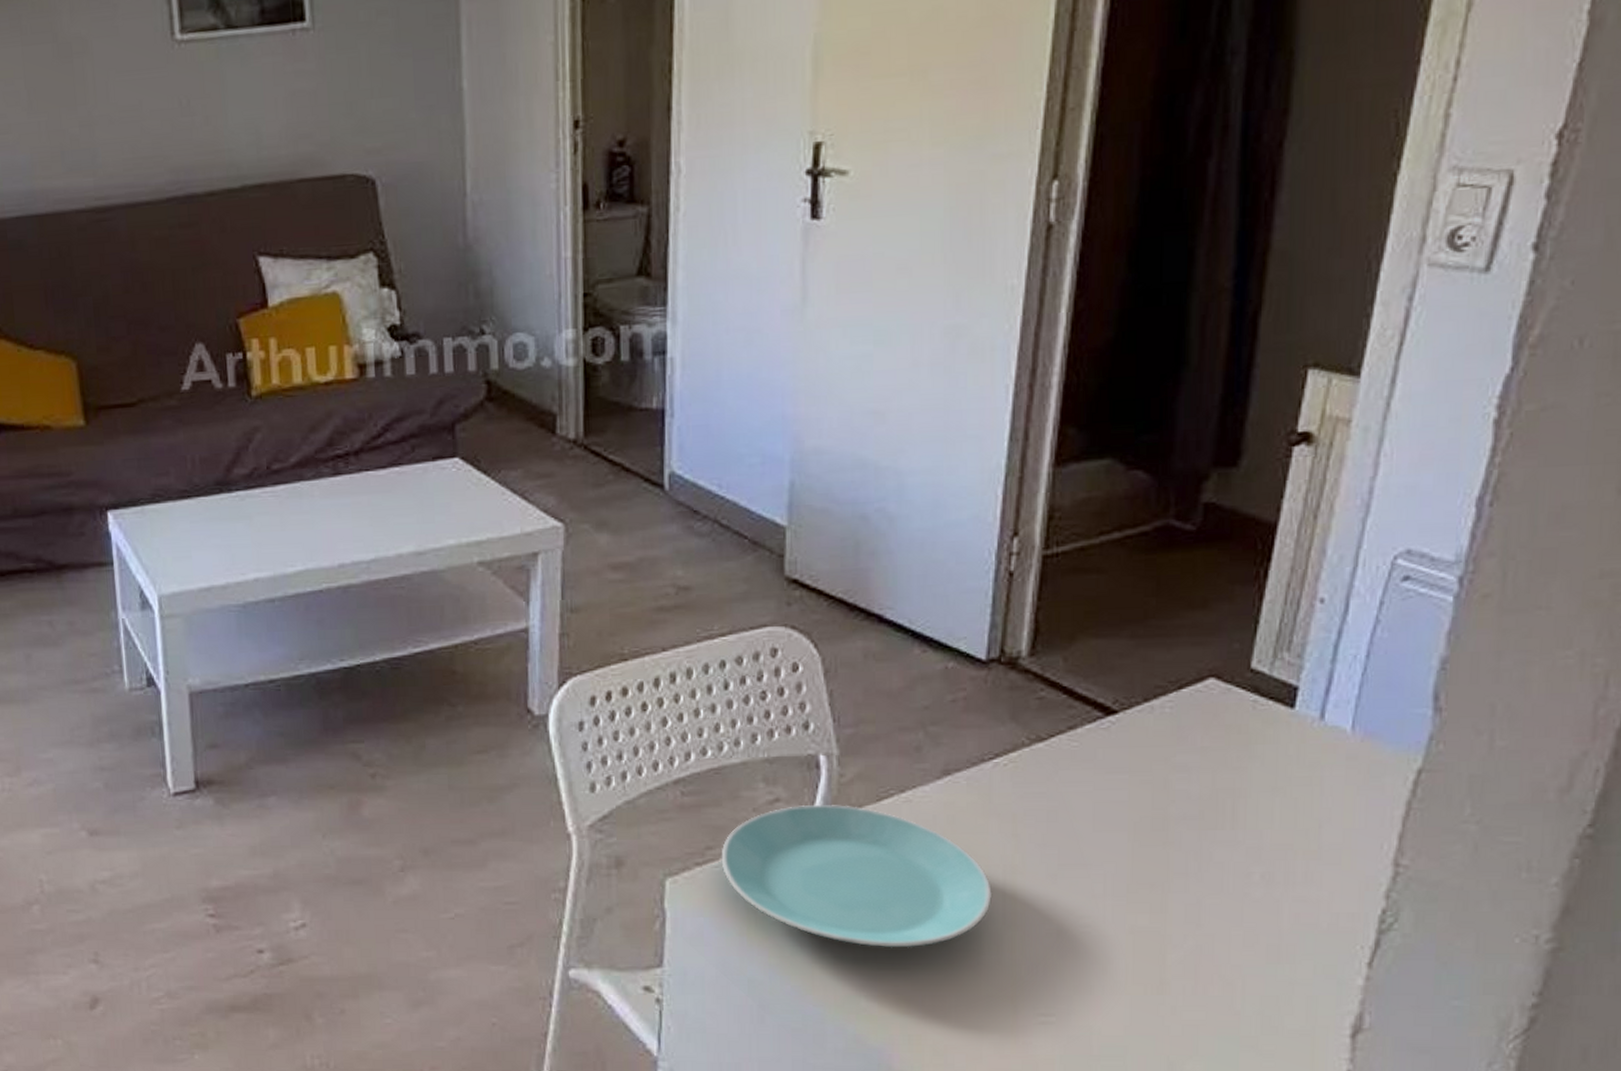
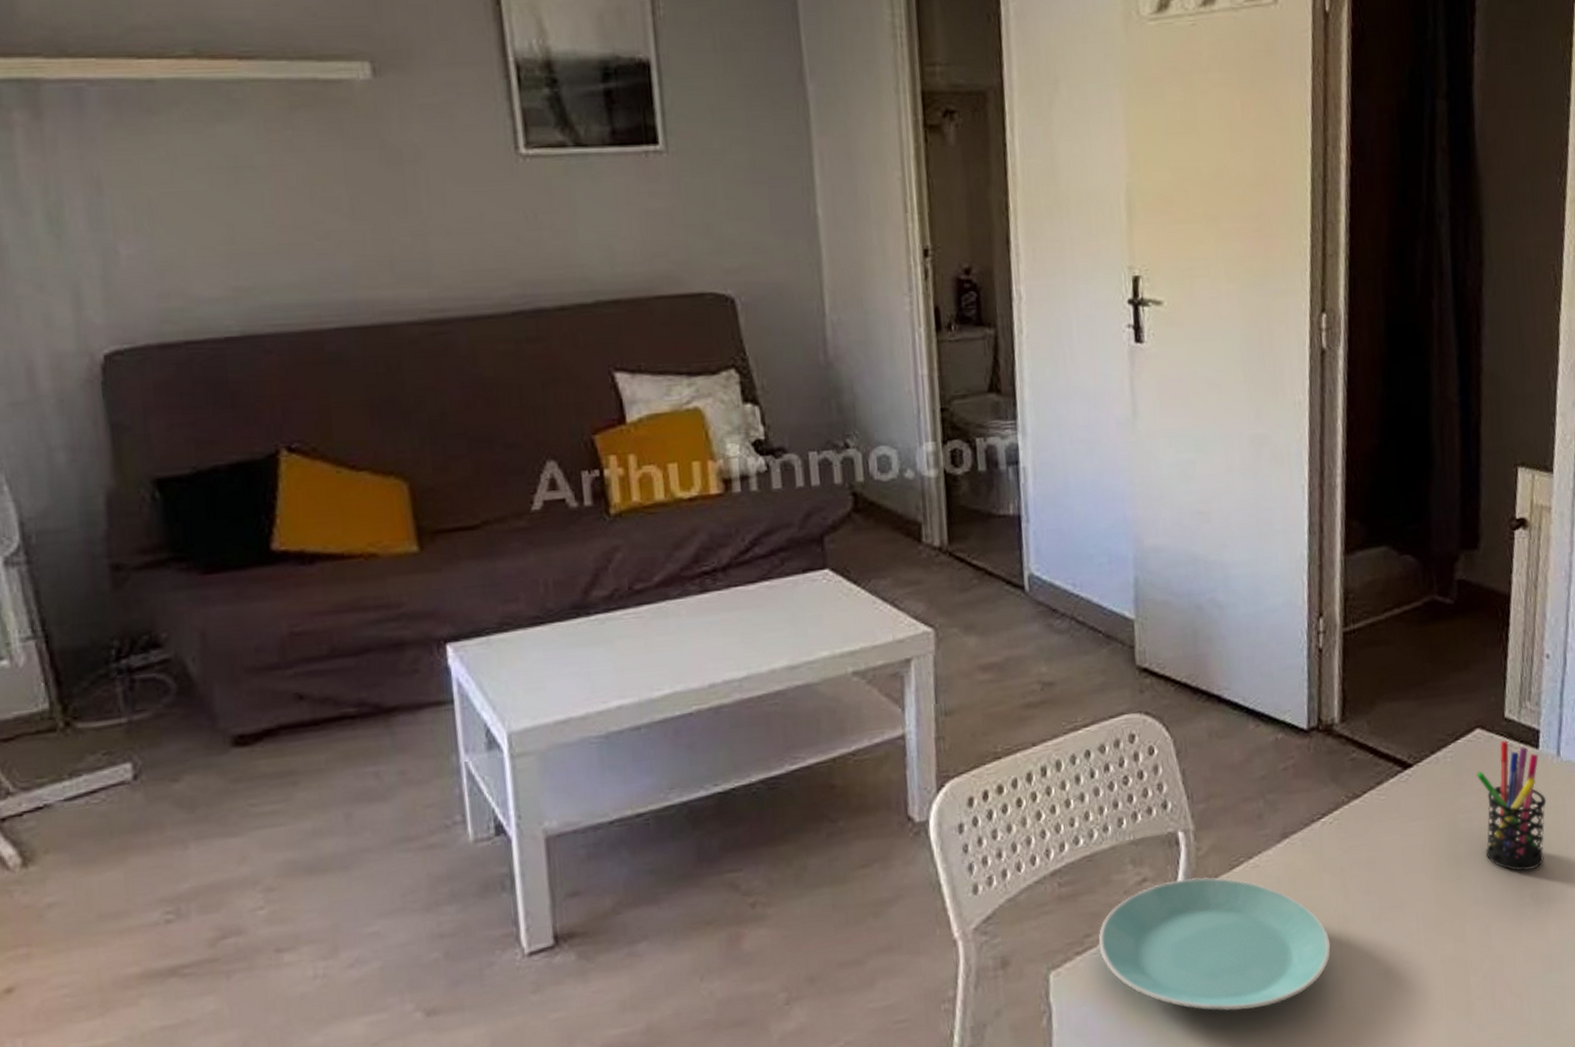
pen holder: none [1202,694,1298,847] -> present [1476,740,1547,871]

